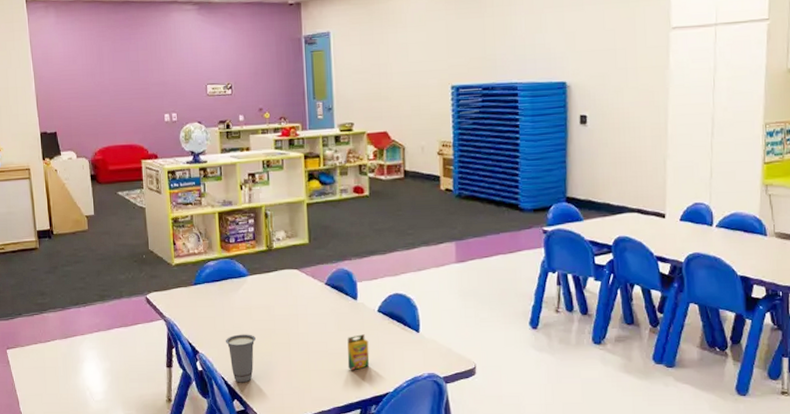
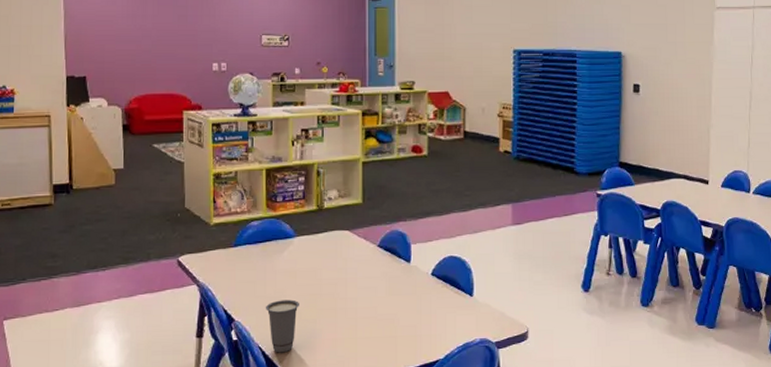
crayon box: present [347,334,370,370] -> none [397,299,421,337]

